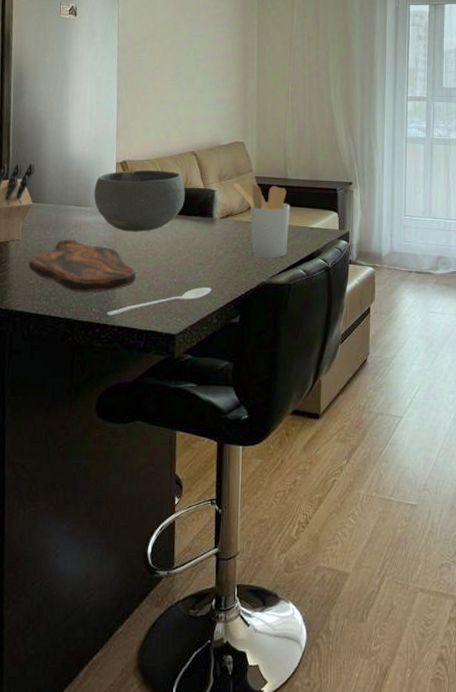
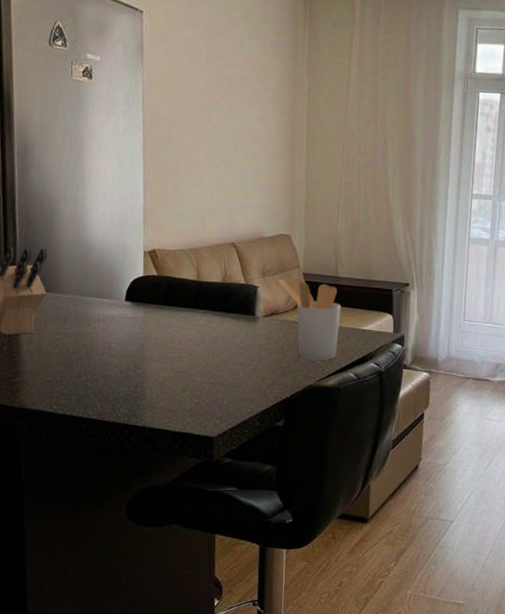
cutting board: present [28,239,137,293] -> none [44,334,170,393]
bowl: present [94,169,185,232] -> none [118,260,224,328]
stirrer: present [107,287,211,316] -> none [137,389,253,417]

